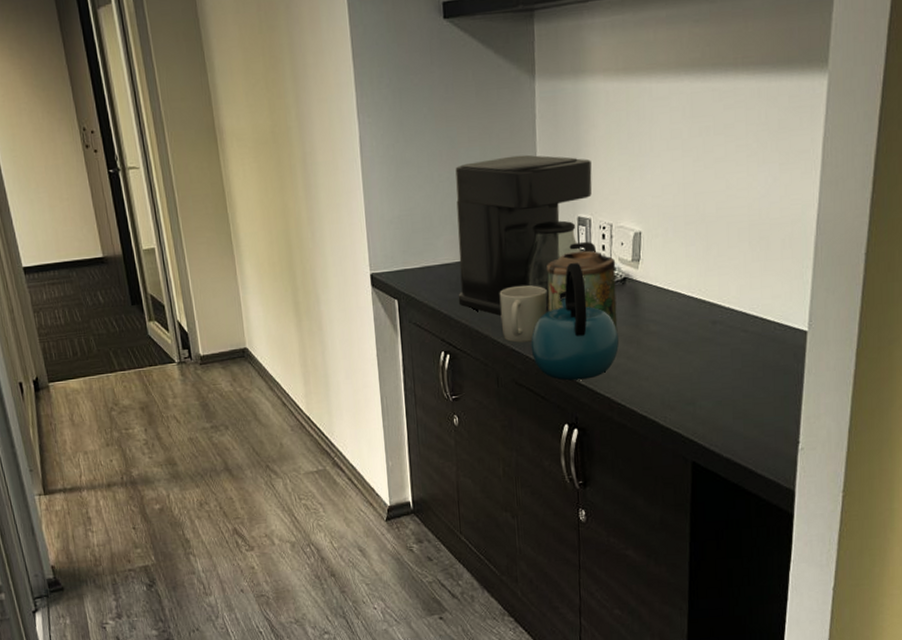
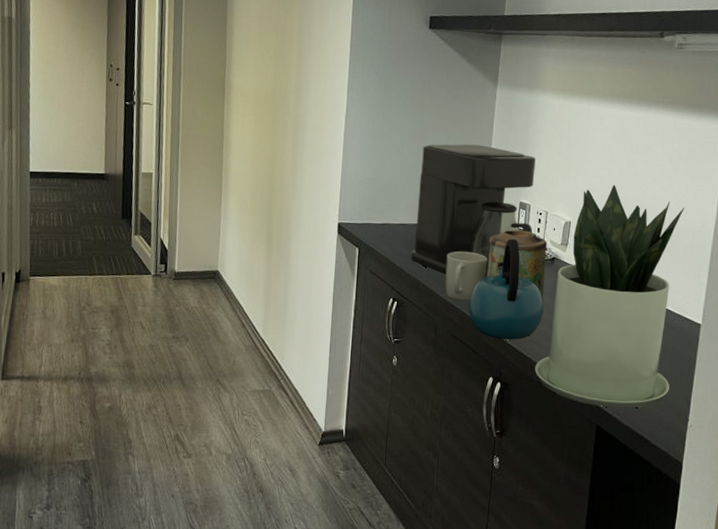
planter: none [615,179,778,441] -> present [535,185,684,408]

